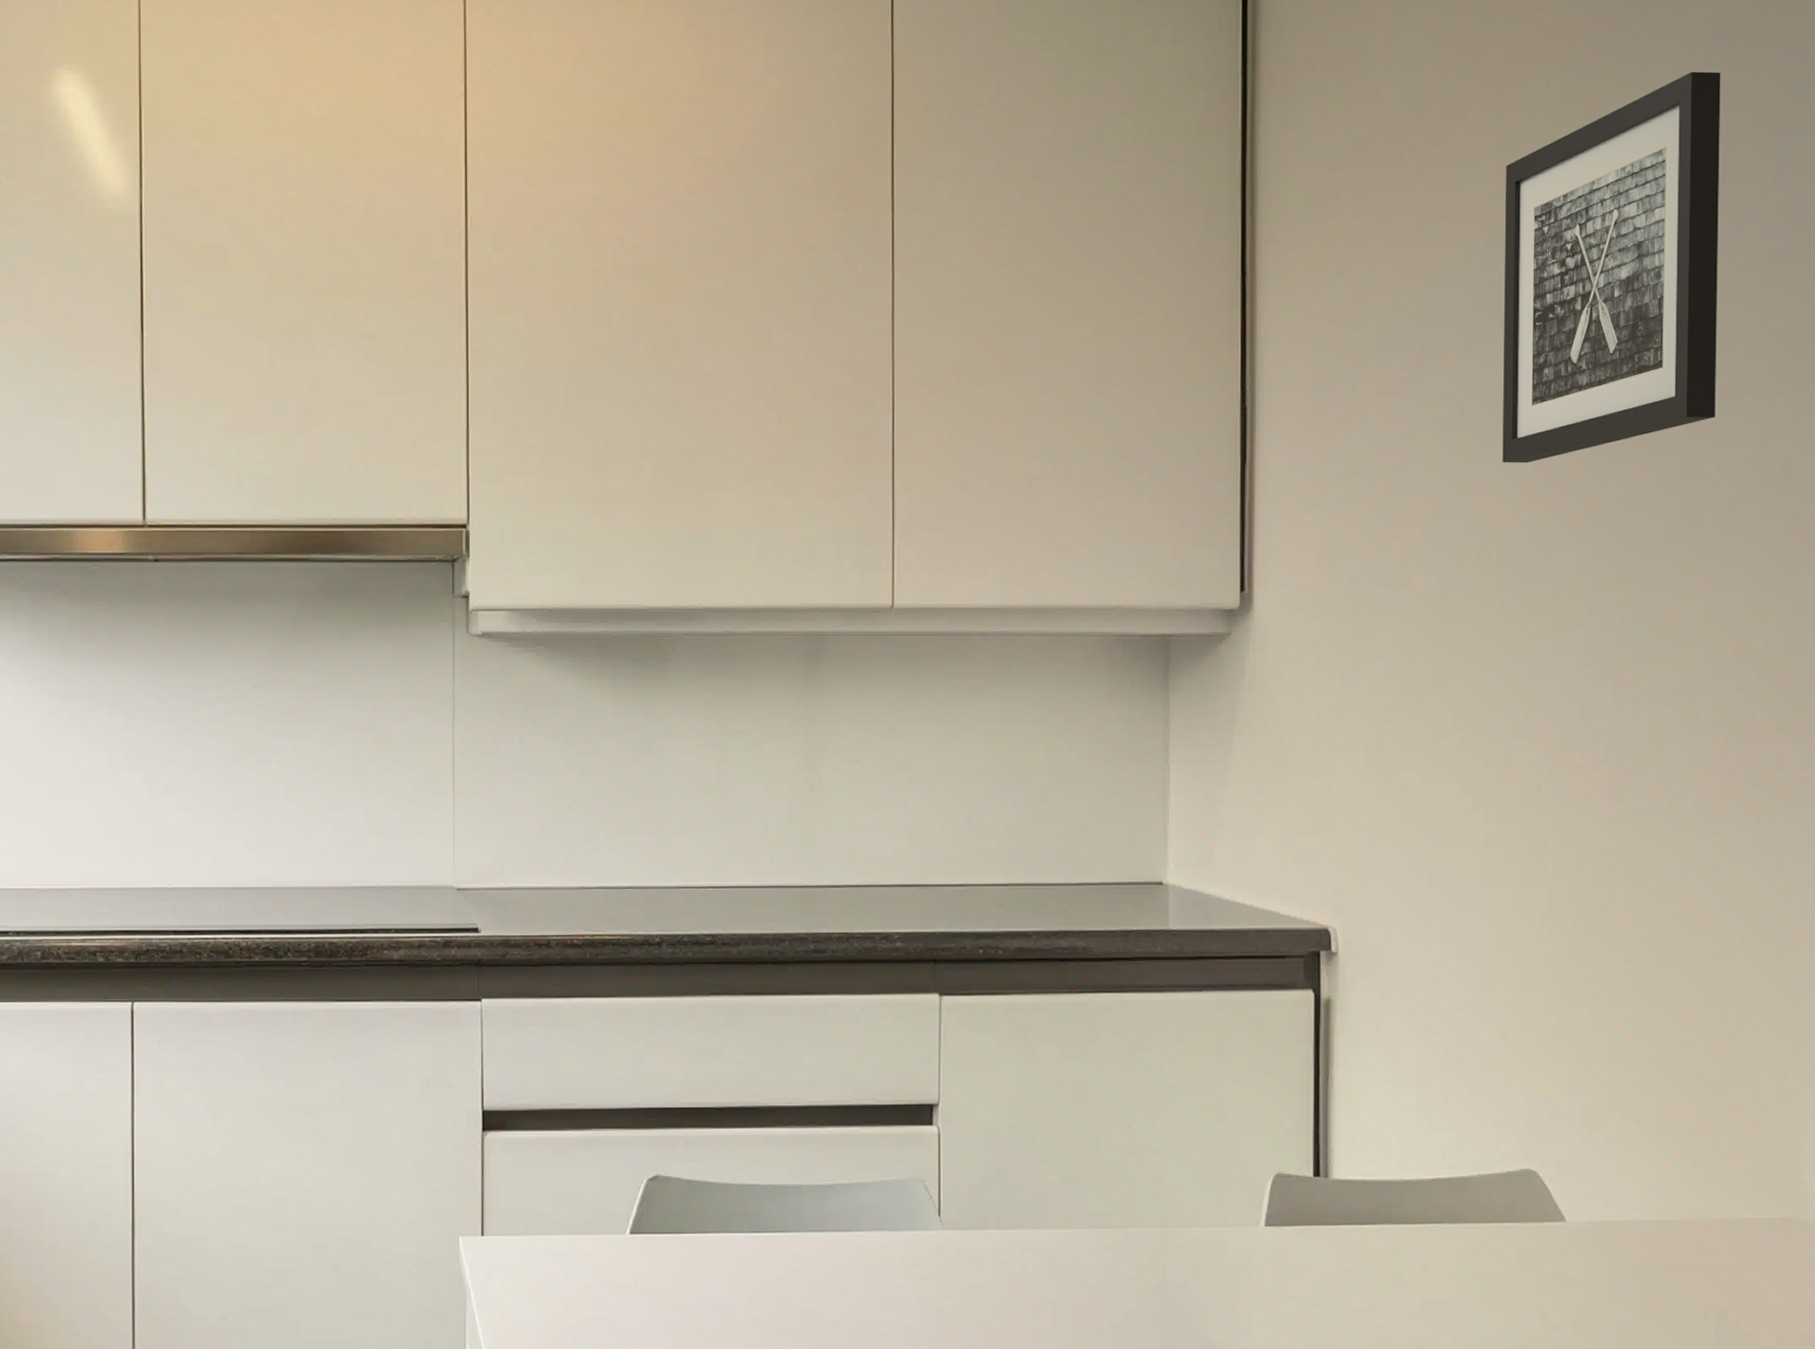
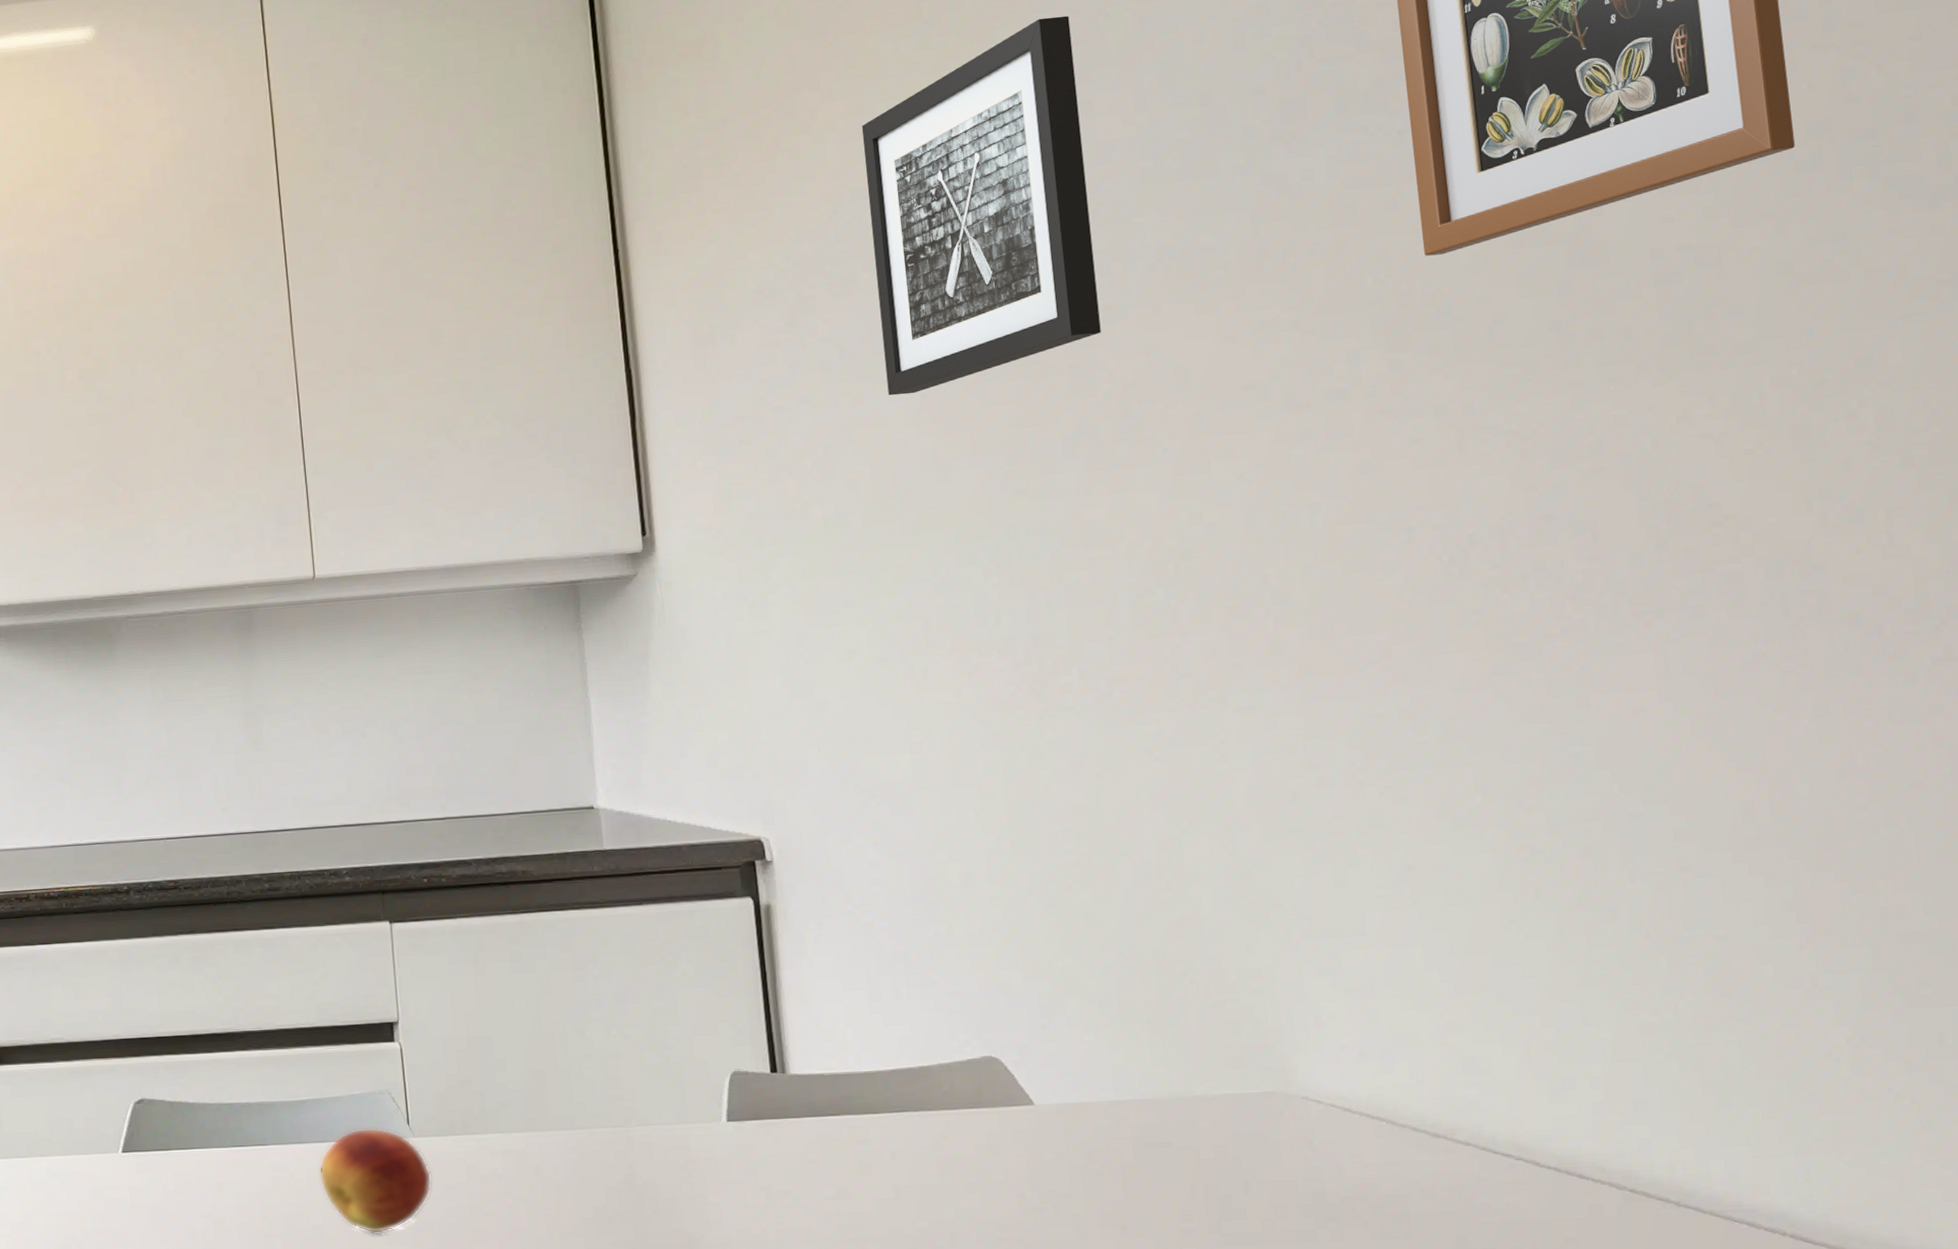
fruit: none [840,1218,959,1333] -> present [318,1127,432,1234]

